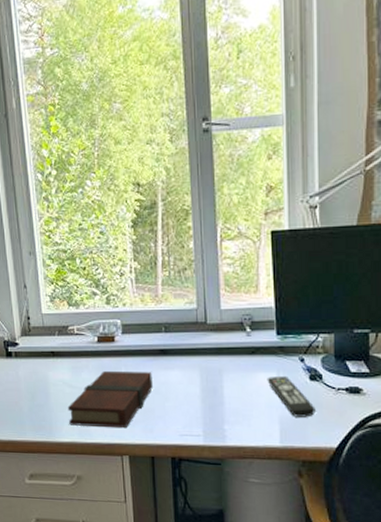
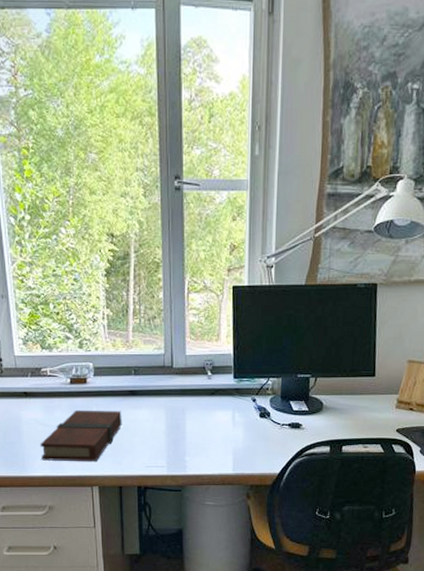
remote control: present [267,375,316,417] -> none [224,413,263,449]

